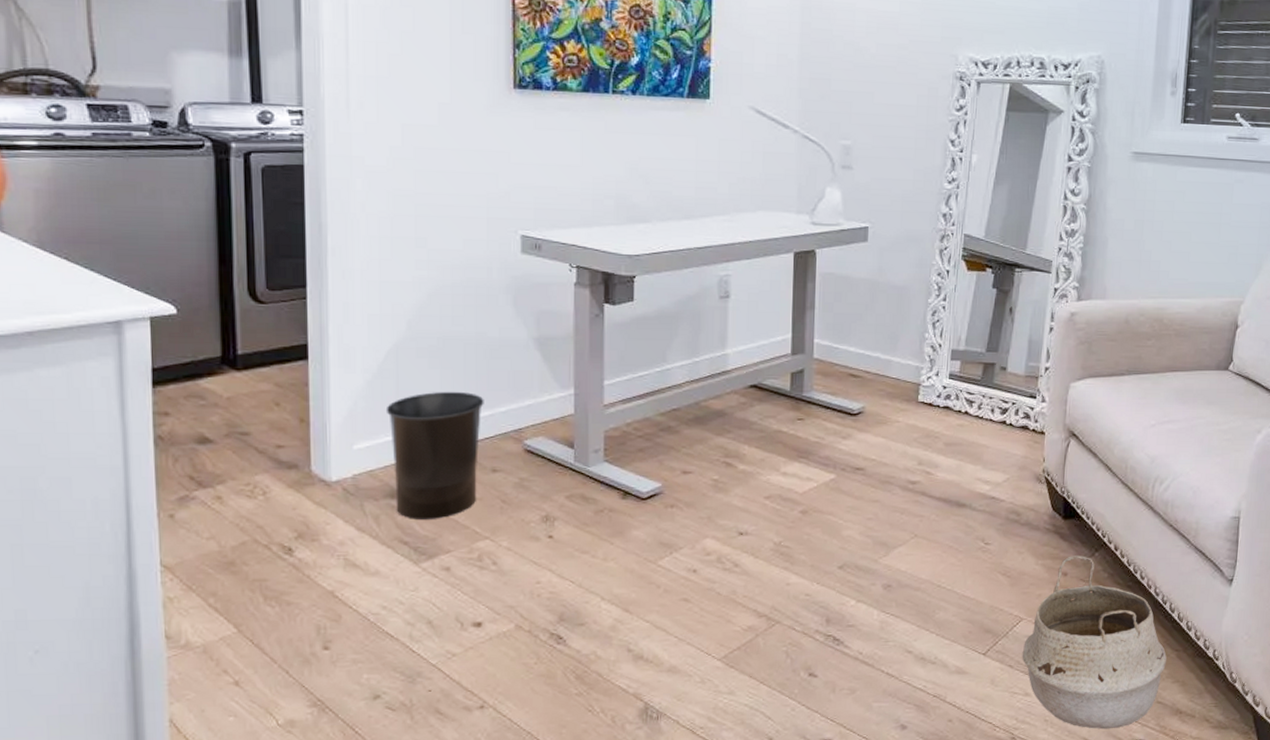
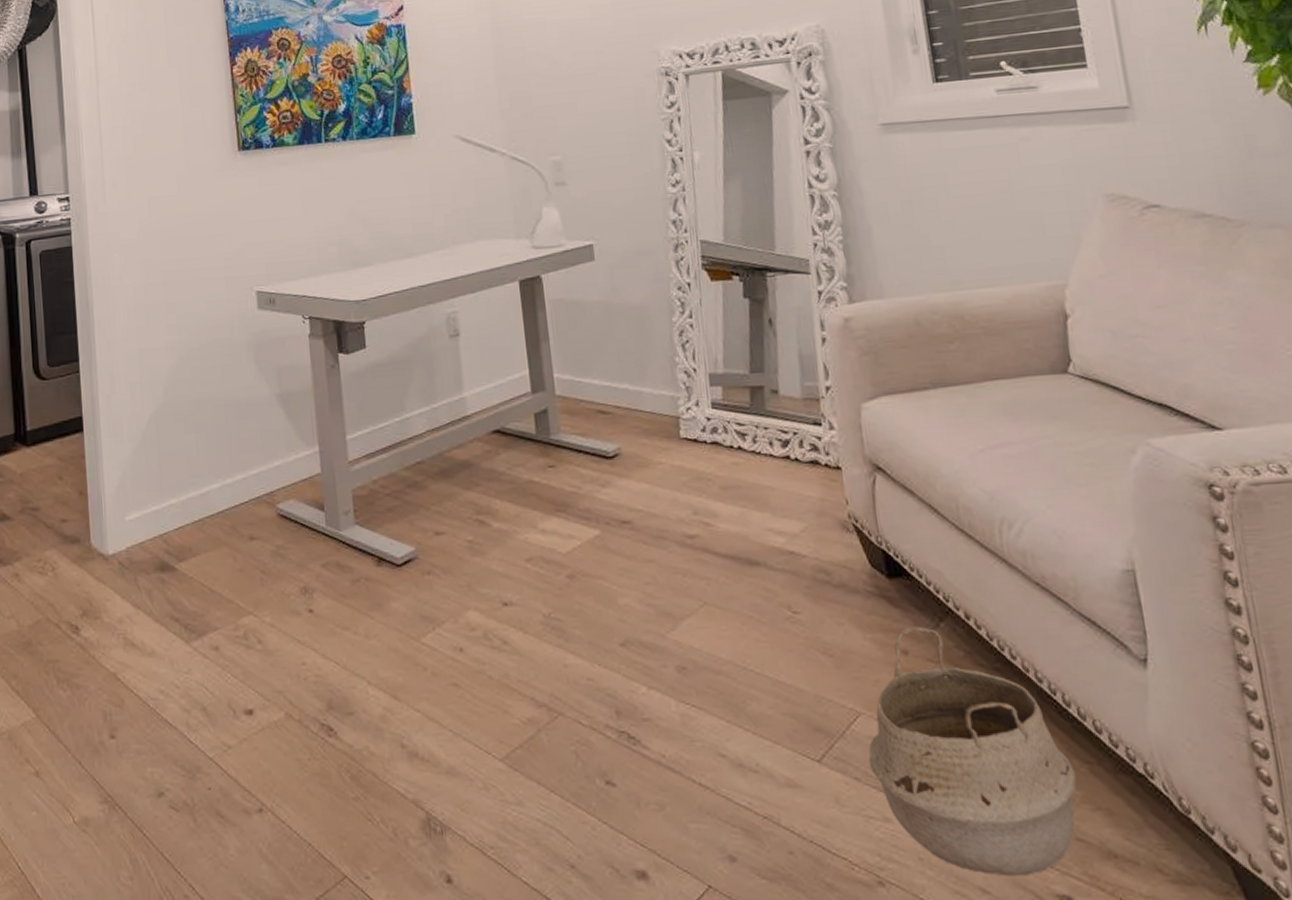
waste bin: present [385,391,484,519] -> none [150,455,237,594]

